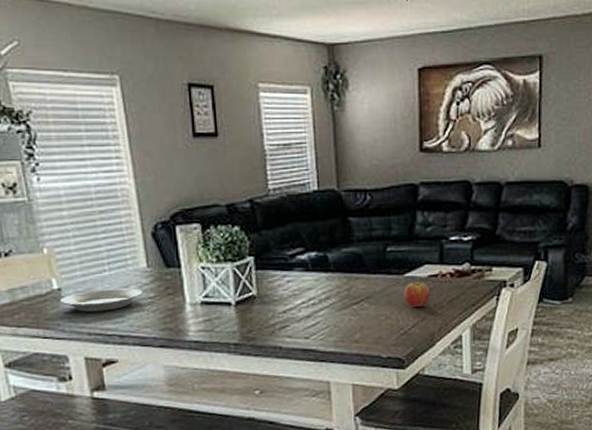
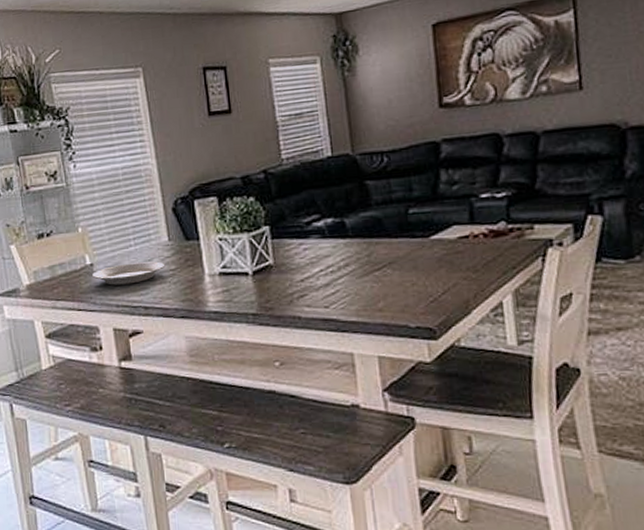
fruit: present [403,282,431,307] -> none [430,244,462,272]

